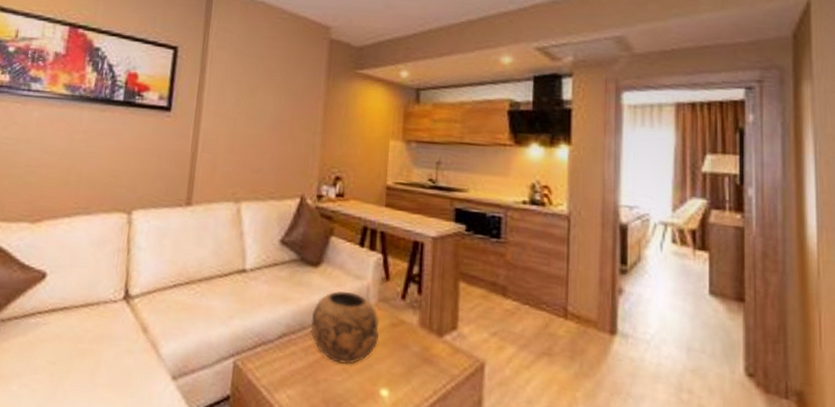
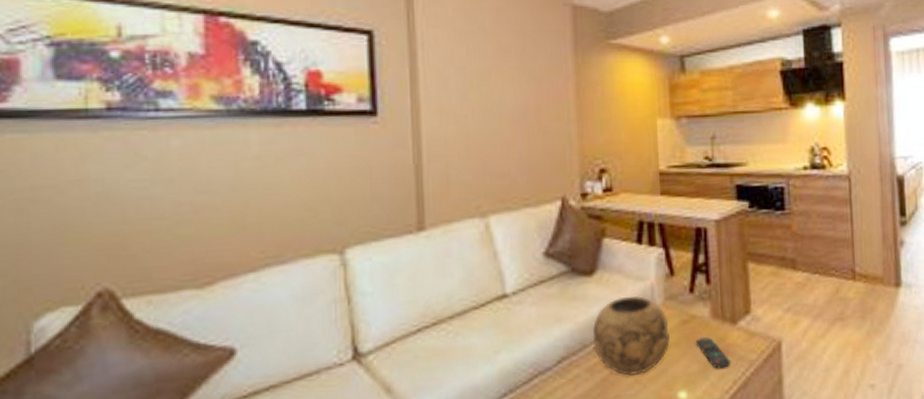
remote control: none [402,343,433,377] -> present [696,337,730,369]

